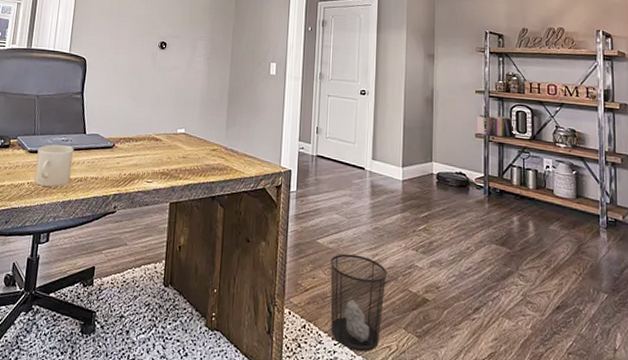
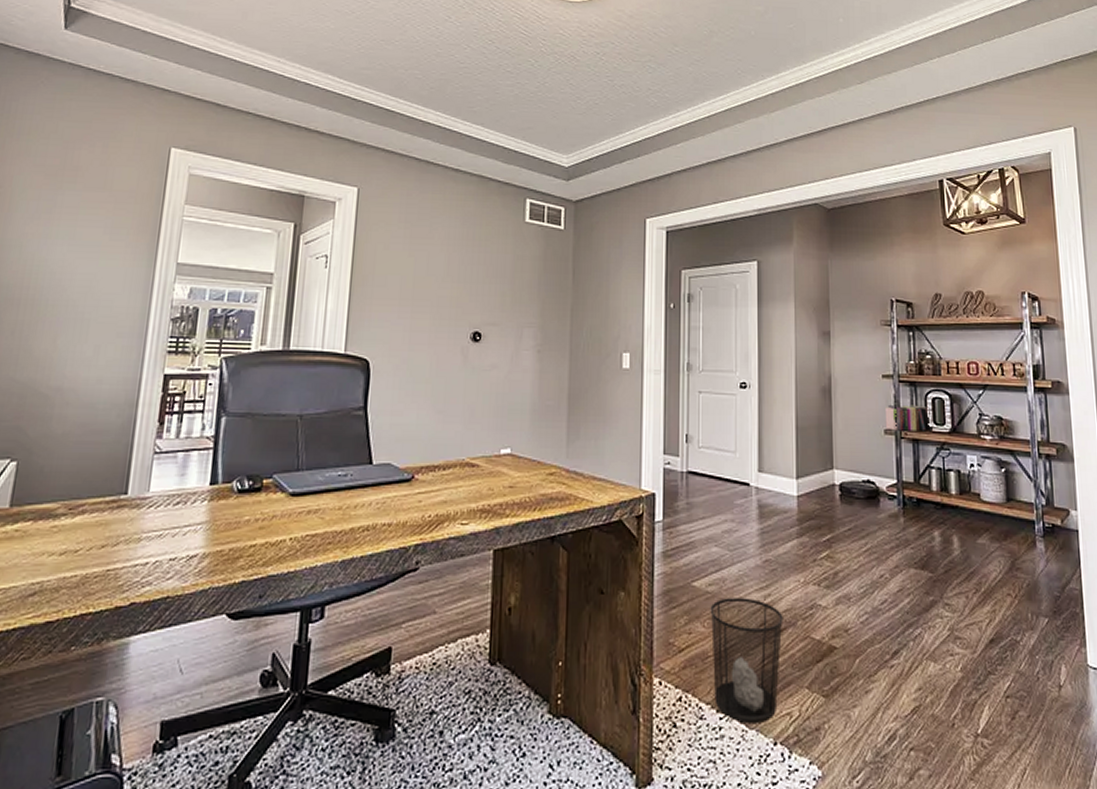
mug: present [34,145,74,187] -> none [299,483,356,542]

